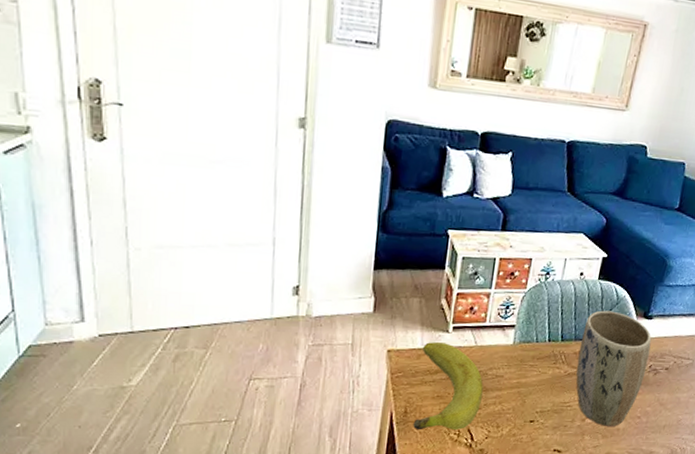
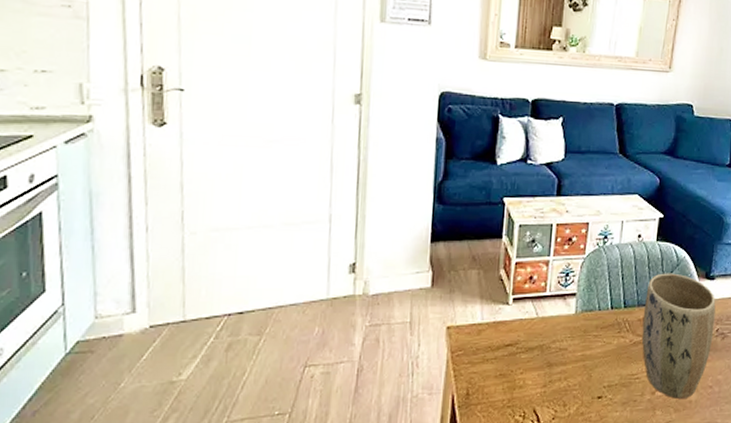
fruit: present [413,342,484,431] -> none [476,316,547,414]

